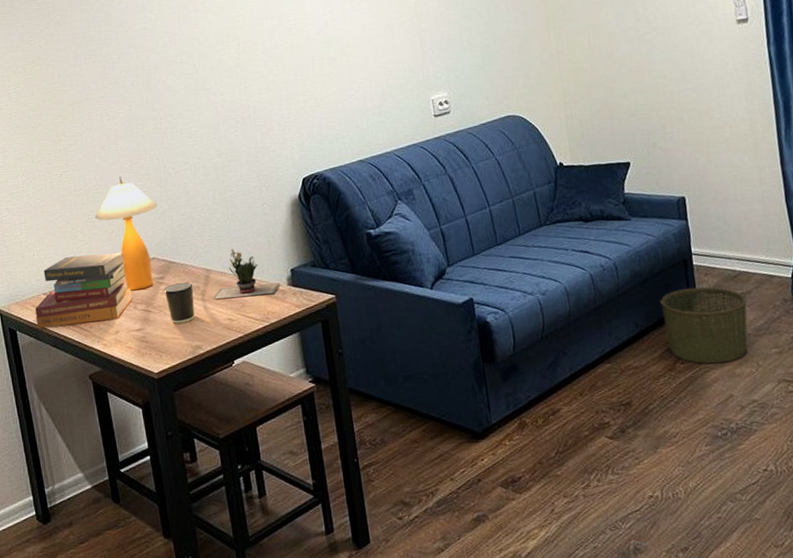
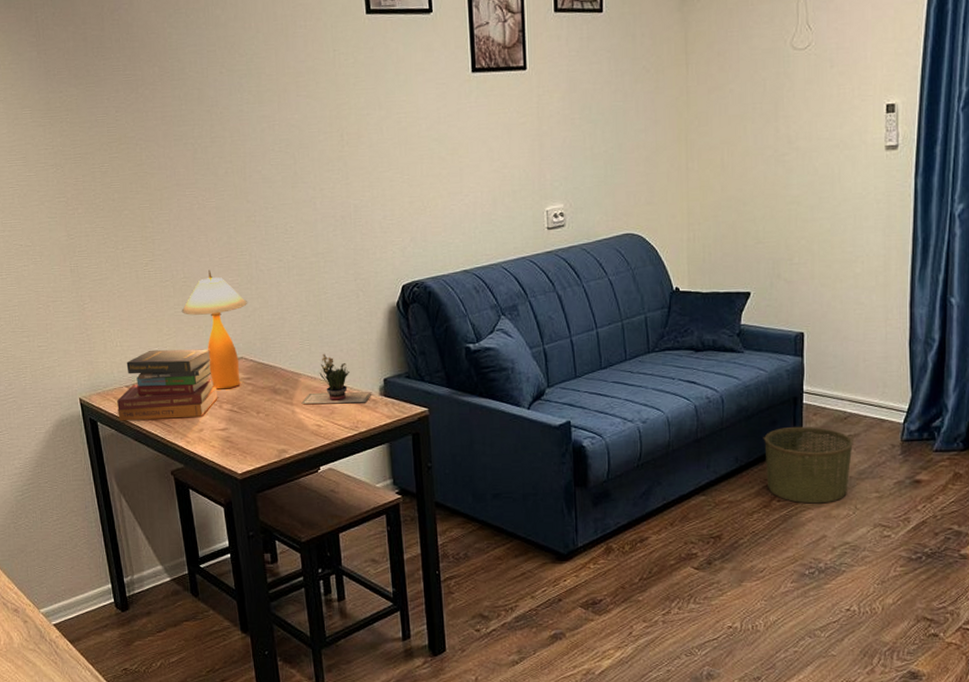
mug: present [164,282,195,324] -> none [251,385,282,426]

